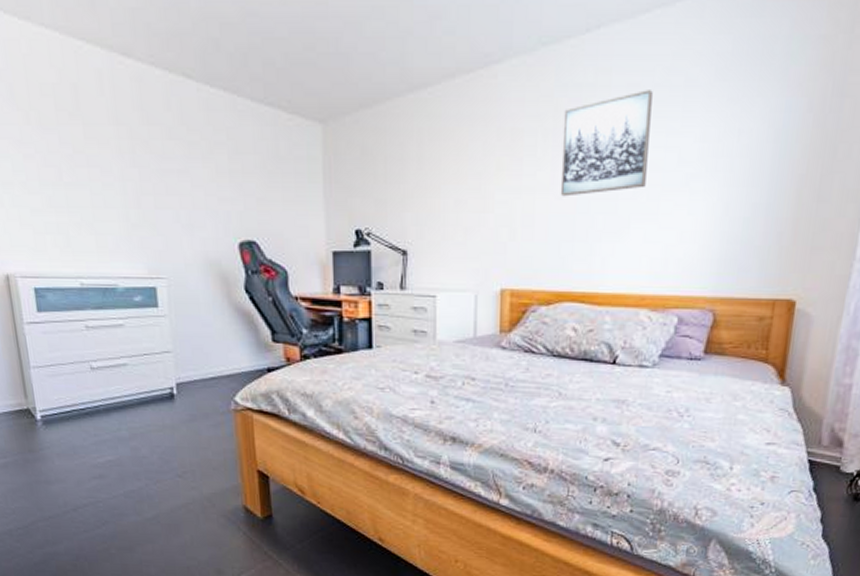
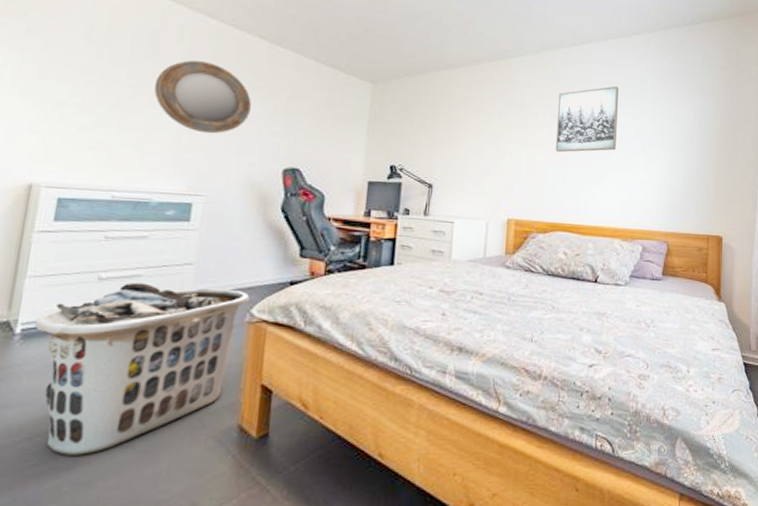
clothes hamper: none [49,371,232,525] -> present [34,282,250,455]
home mirror: none [88,115,193,206] -> present [154,60,252,134]

